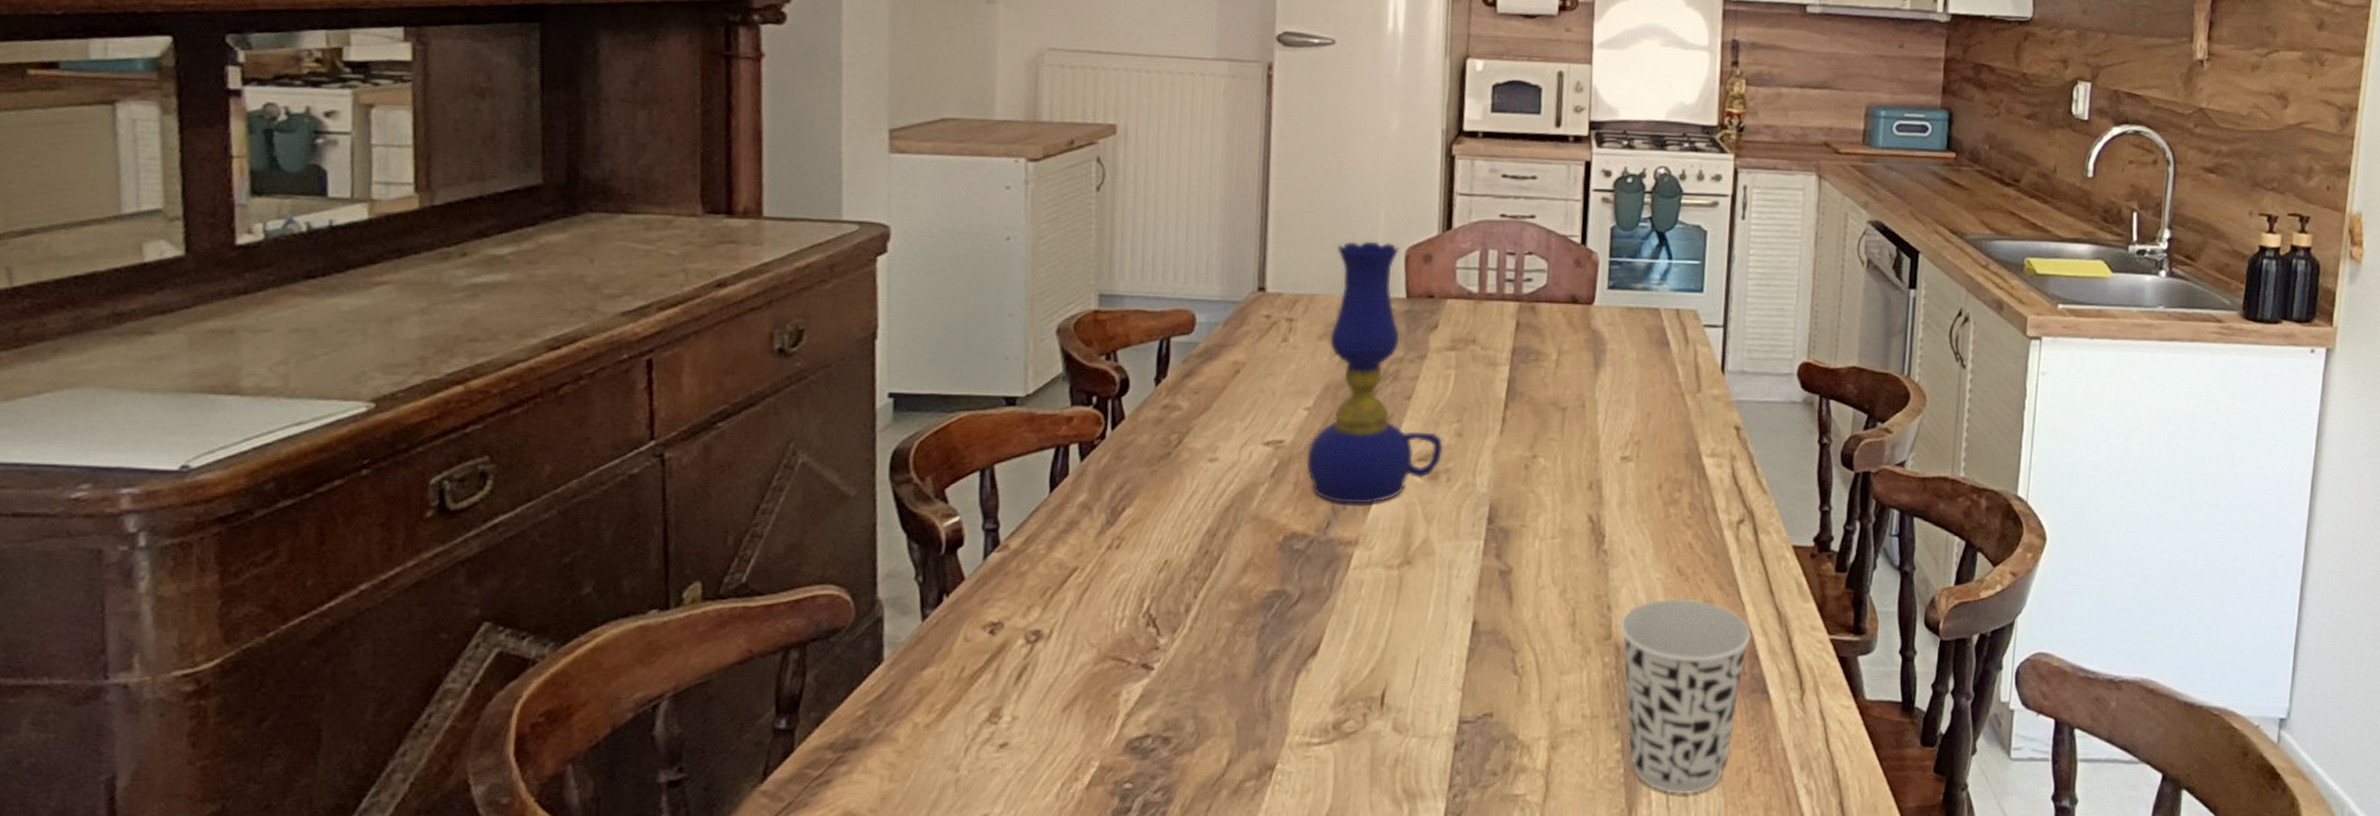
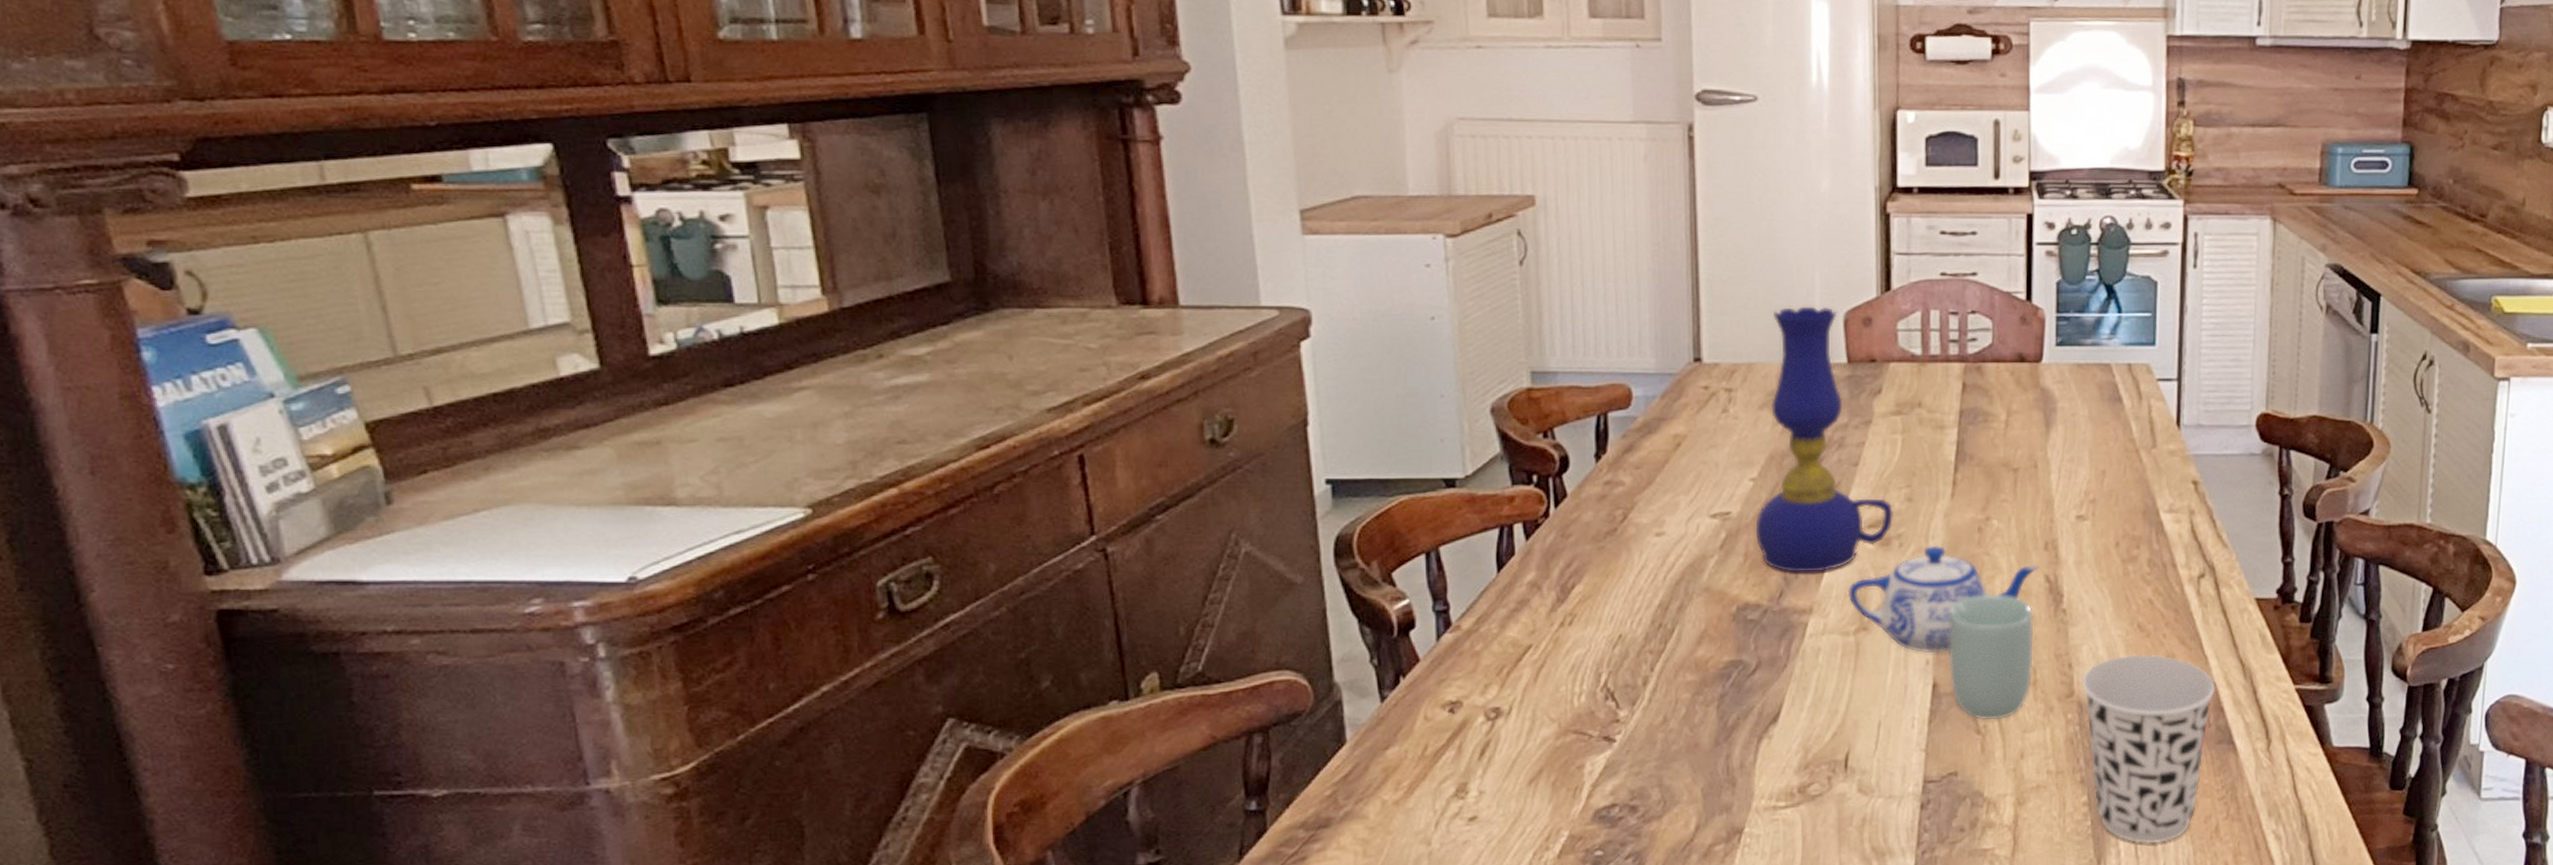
teapot: none [1393,481,1583,590] -> present [1847,545,2039,654]
cup: none [1489,532,1575,661] -> present [1948,594,2034,721]

